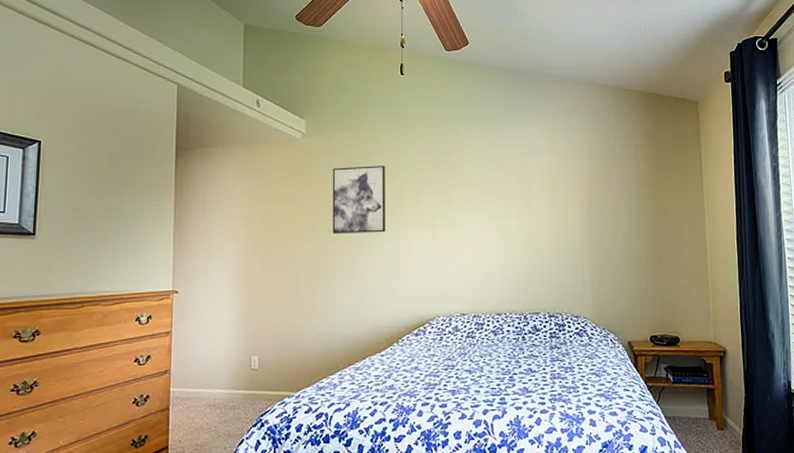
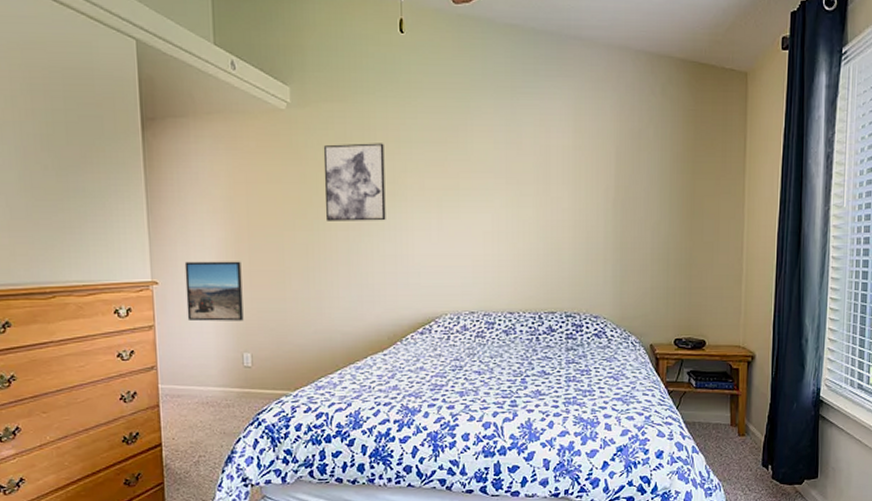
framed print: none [202,271,254,327] -> present [184,261,244,322]

